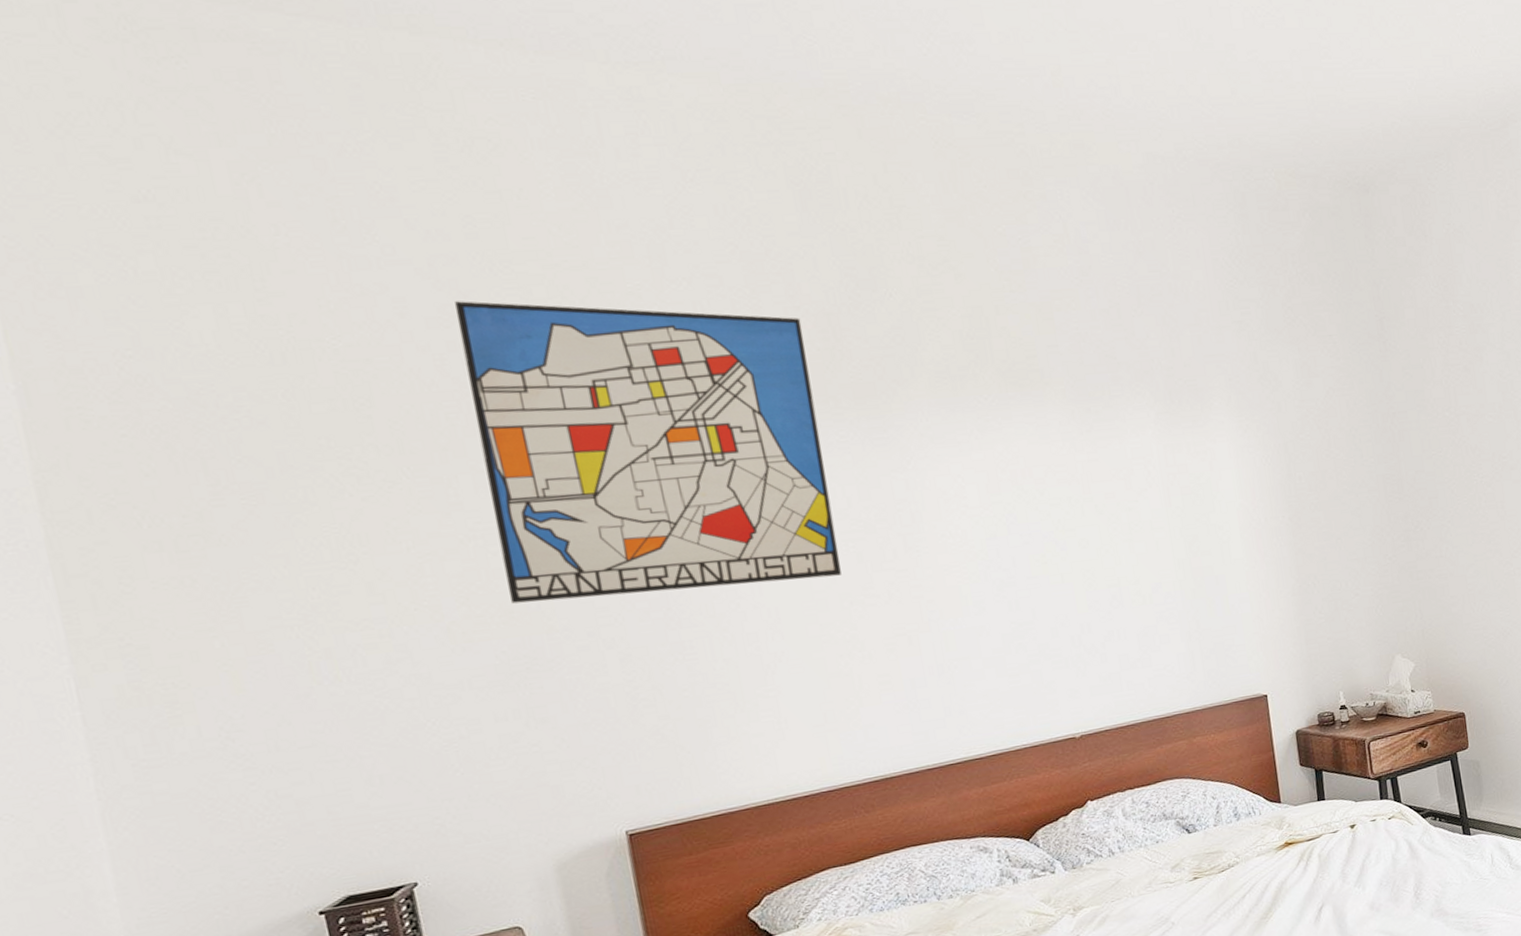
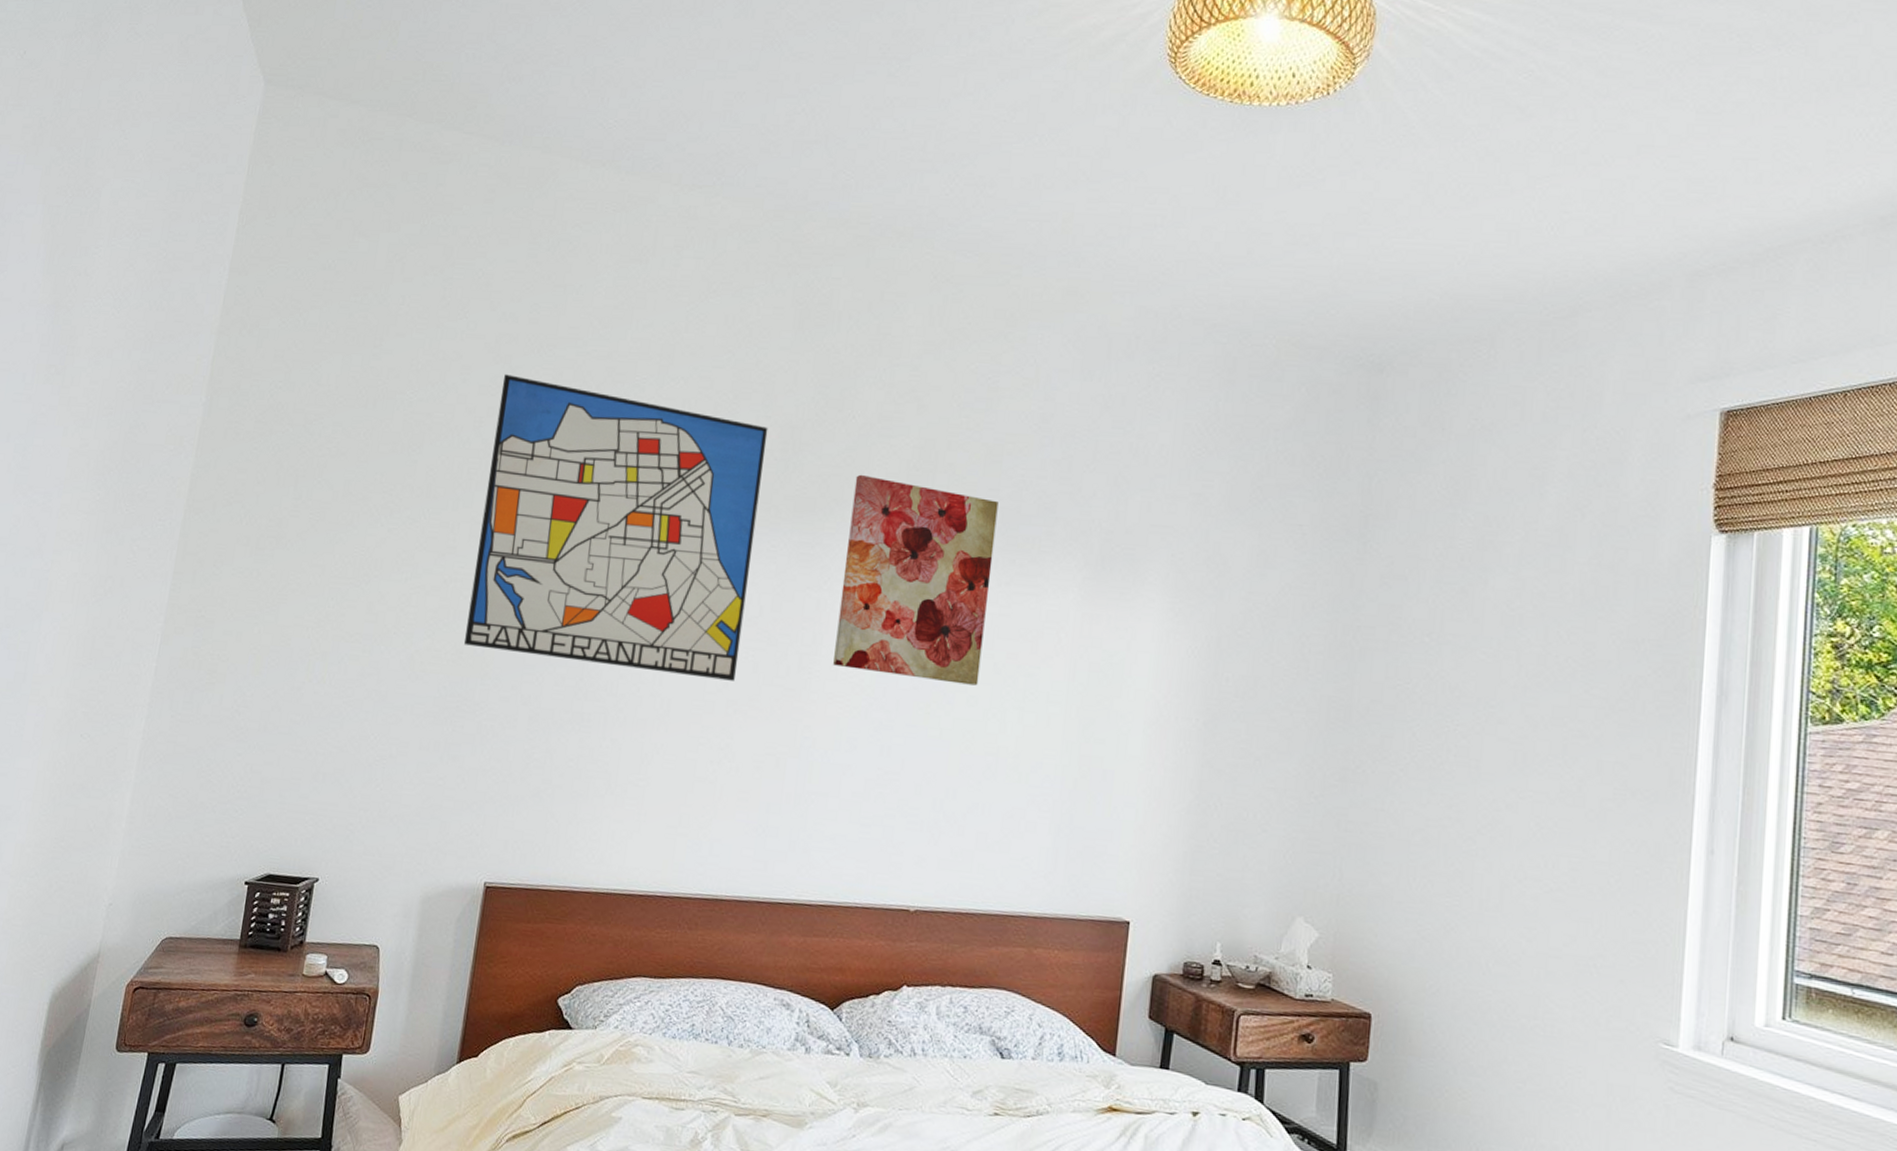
wall art: none [910,351,1085,539] -> present [833,474,999,686]

